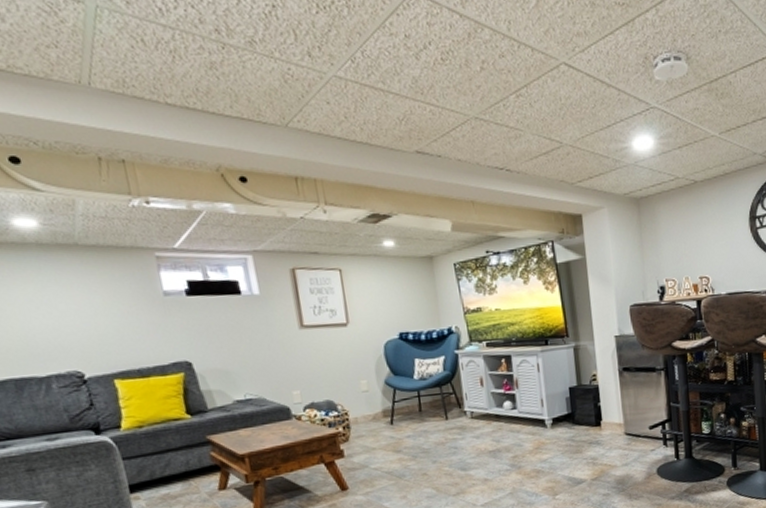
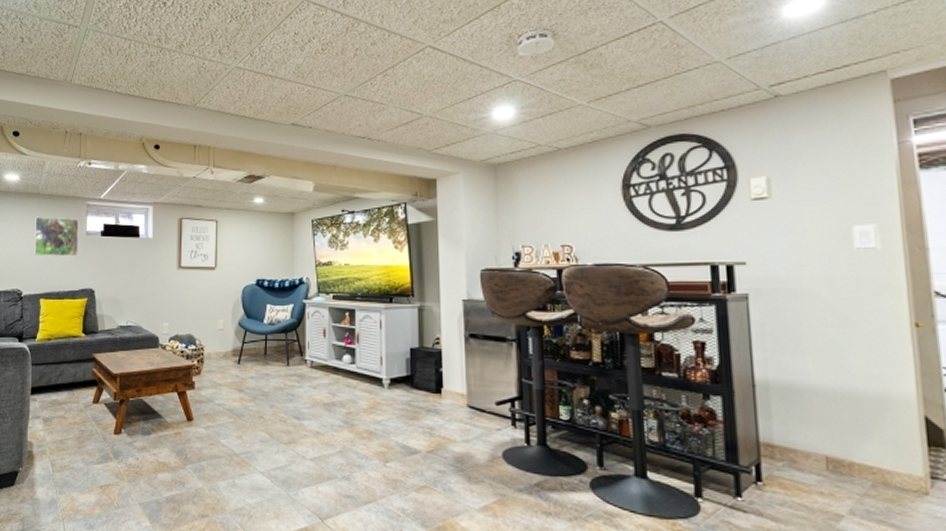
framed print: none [79,275,158,327] -> present [34,216,79,257]

